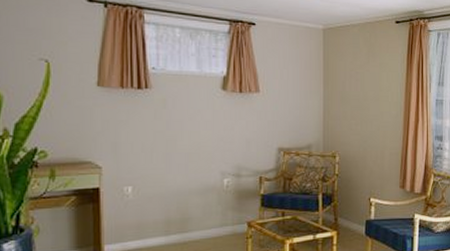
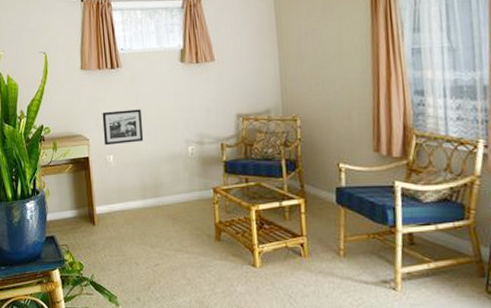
picture frame: none [121,136,173,175] -> present [102,109,144,146]

